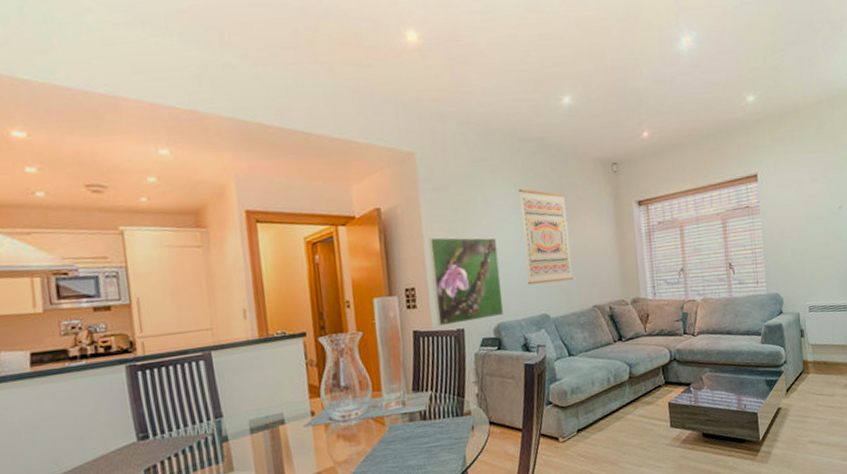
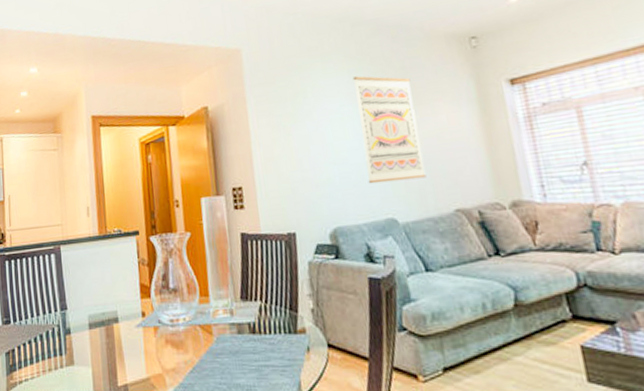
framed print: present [429,237,505,327] -> none [256,131,342,230]

